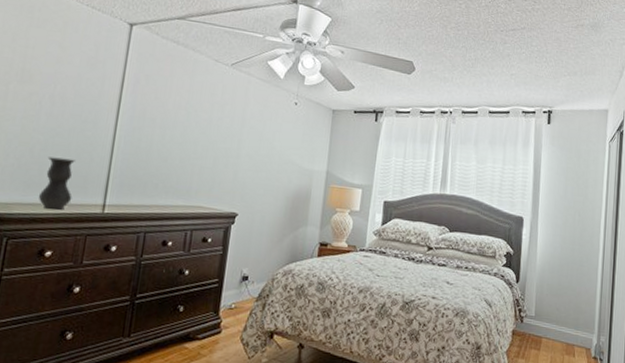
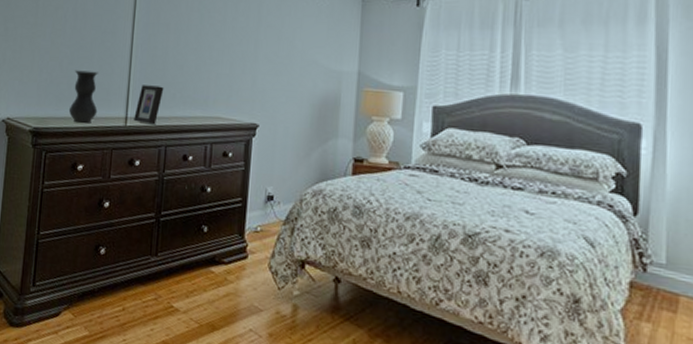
picture frame: none [112,174,147,212] -> present [133,85,164,125]

